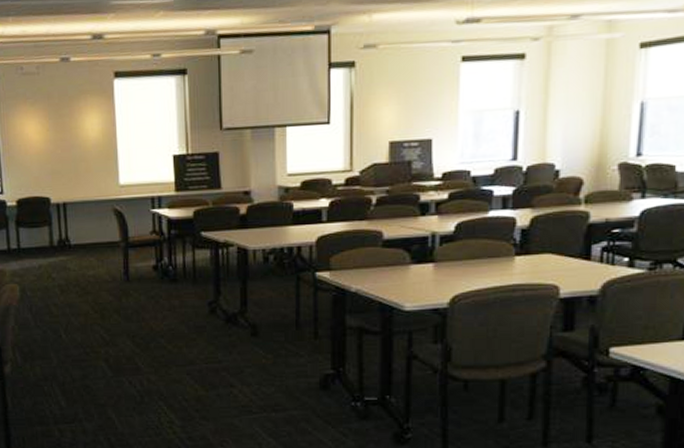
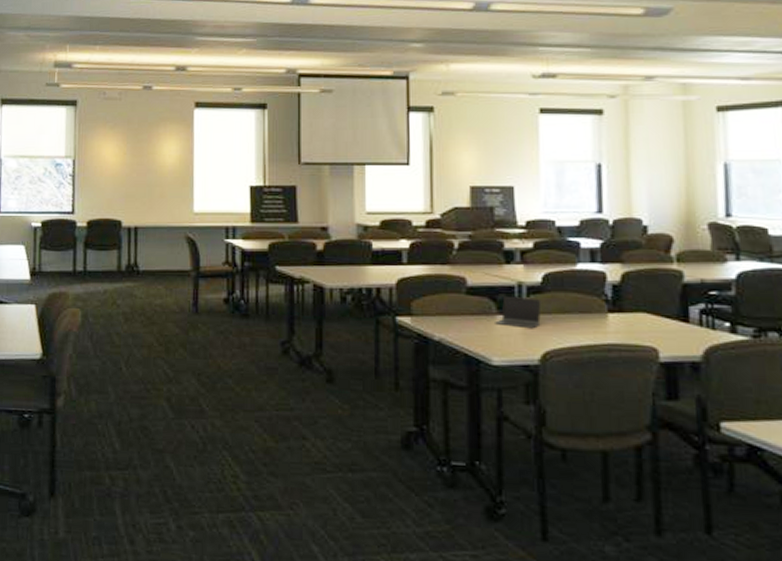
laptop computer: none [408,246,453,276] -> present [495,297,542,329]

